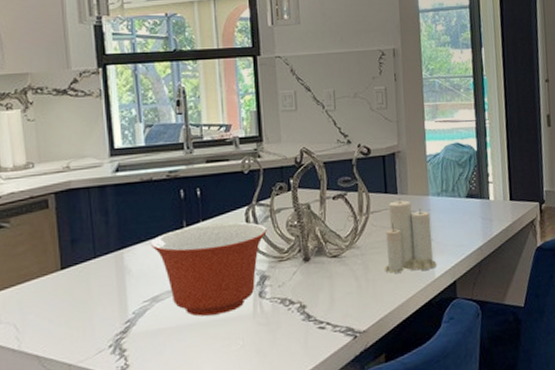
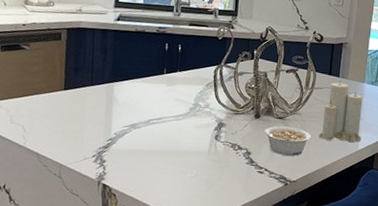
mixing bowl: present [151,222,267,317] -> none [136,74,230,147]
legume: none [318,264,376,302] -> present [264,126,311,156]

